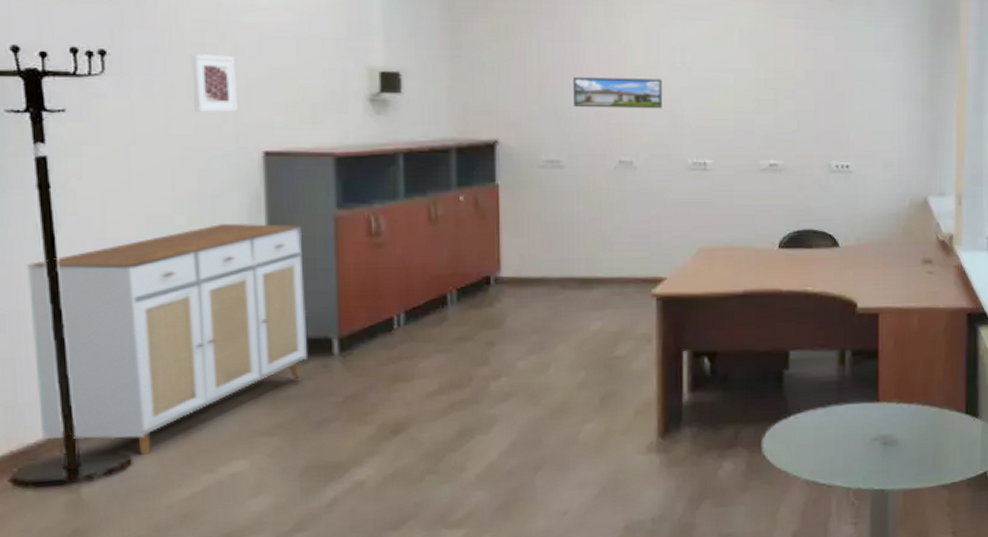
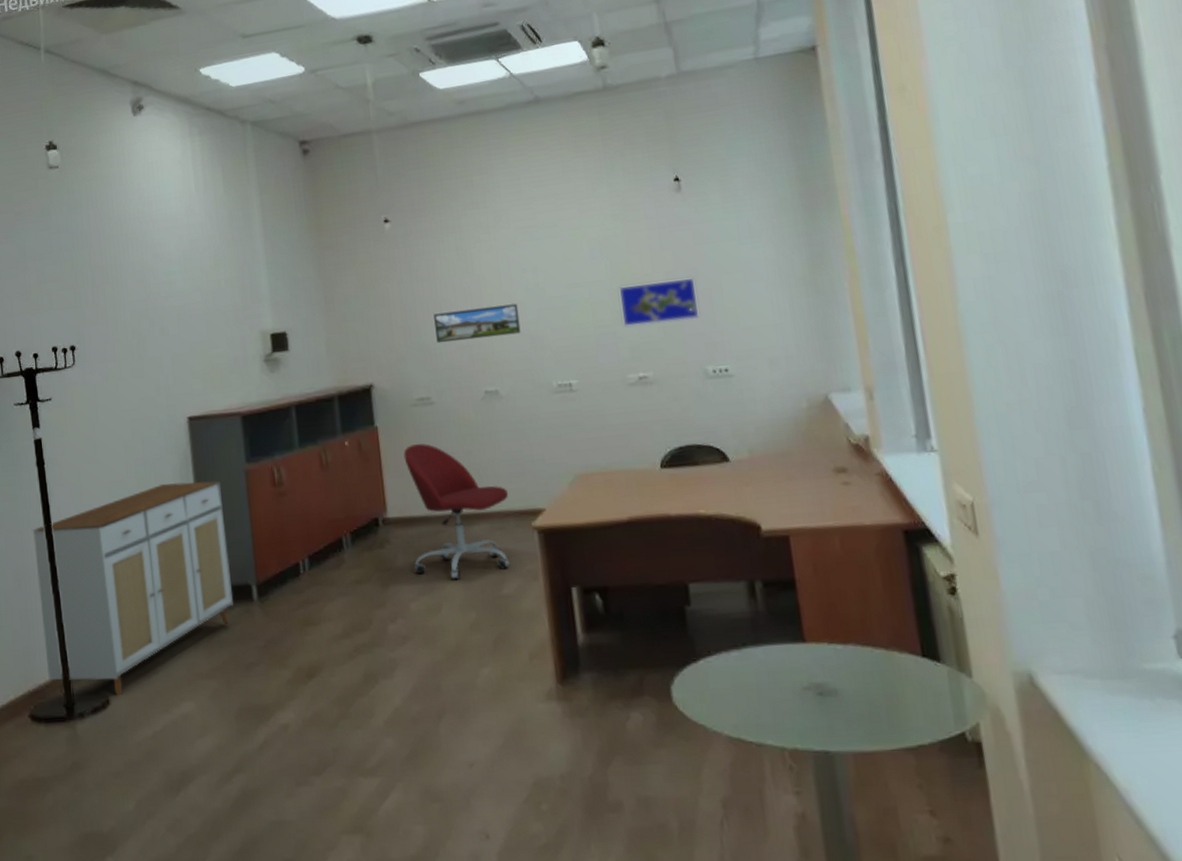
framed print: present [191,54,238,112] -> none [131,337,167,389]
office chair: none [525,205,631,341] -> present [403,443,510,580]
world map: none [763,78,830,117] -> present [620,279,698,326]

